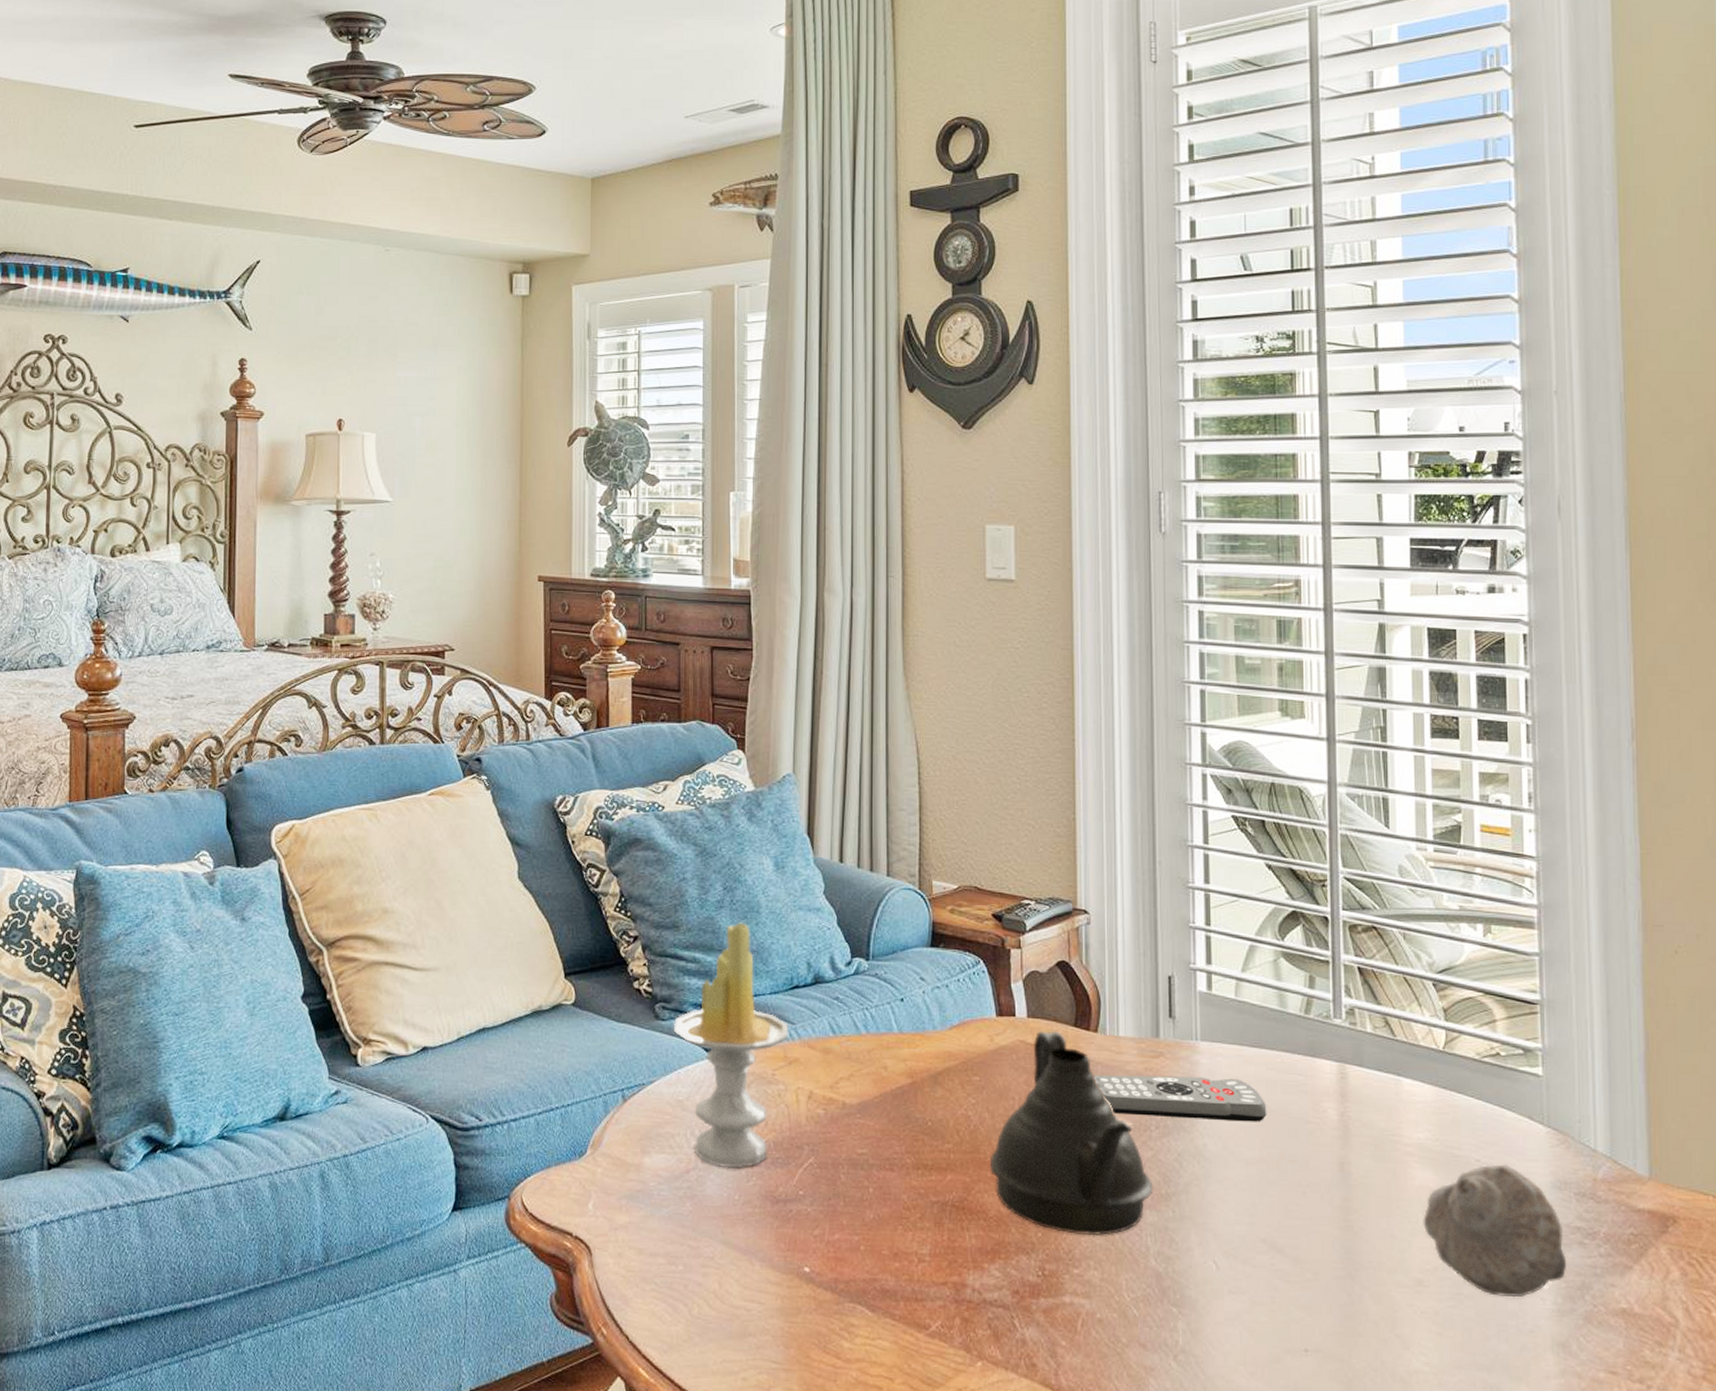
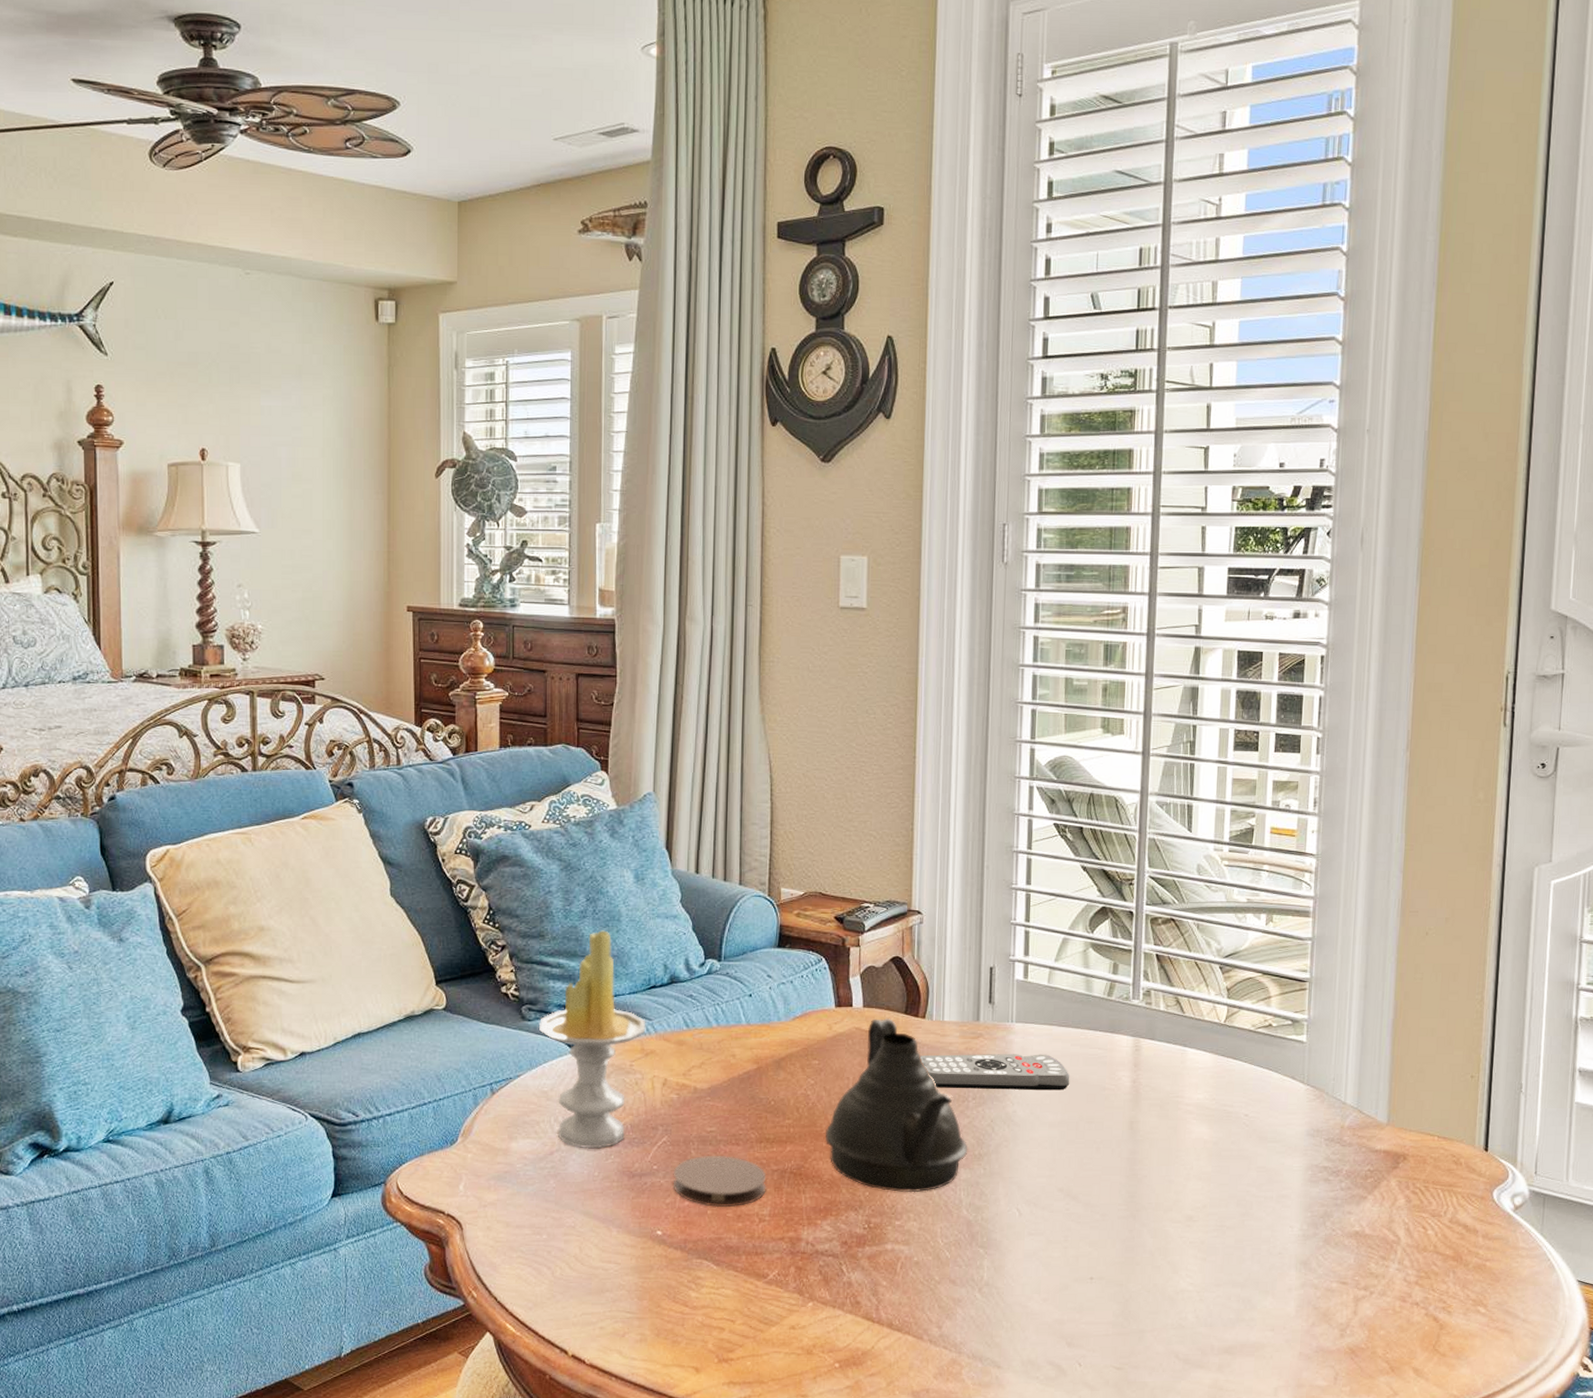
coaster: none [821,1182,925,1243] -> present [673,1156,767,1208]
seashell: present [1423,1164,1566,1298] -> none [1196,1117,1313,1227]

